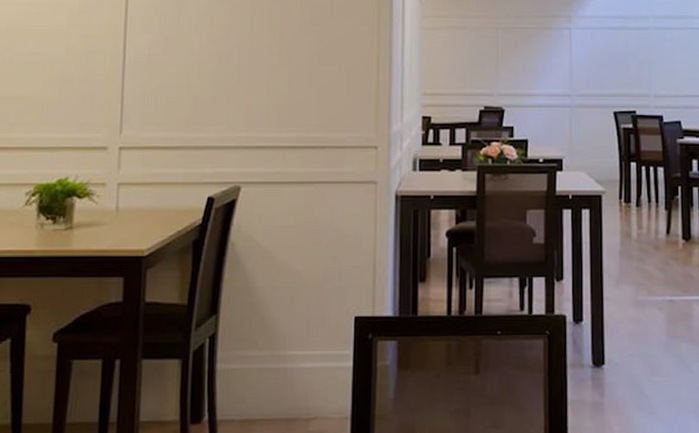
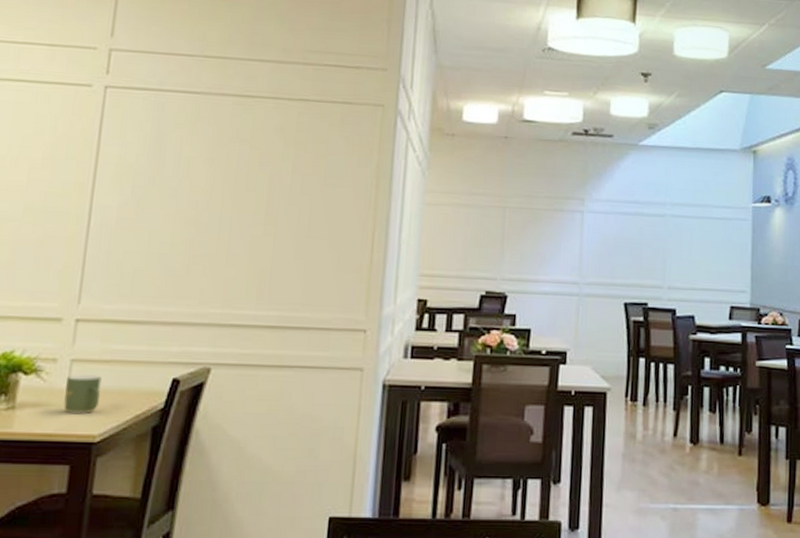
mug: none [114,196,146,231] -> present [63,374,102,413]

